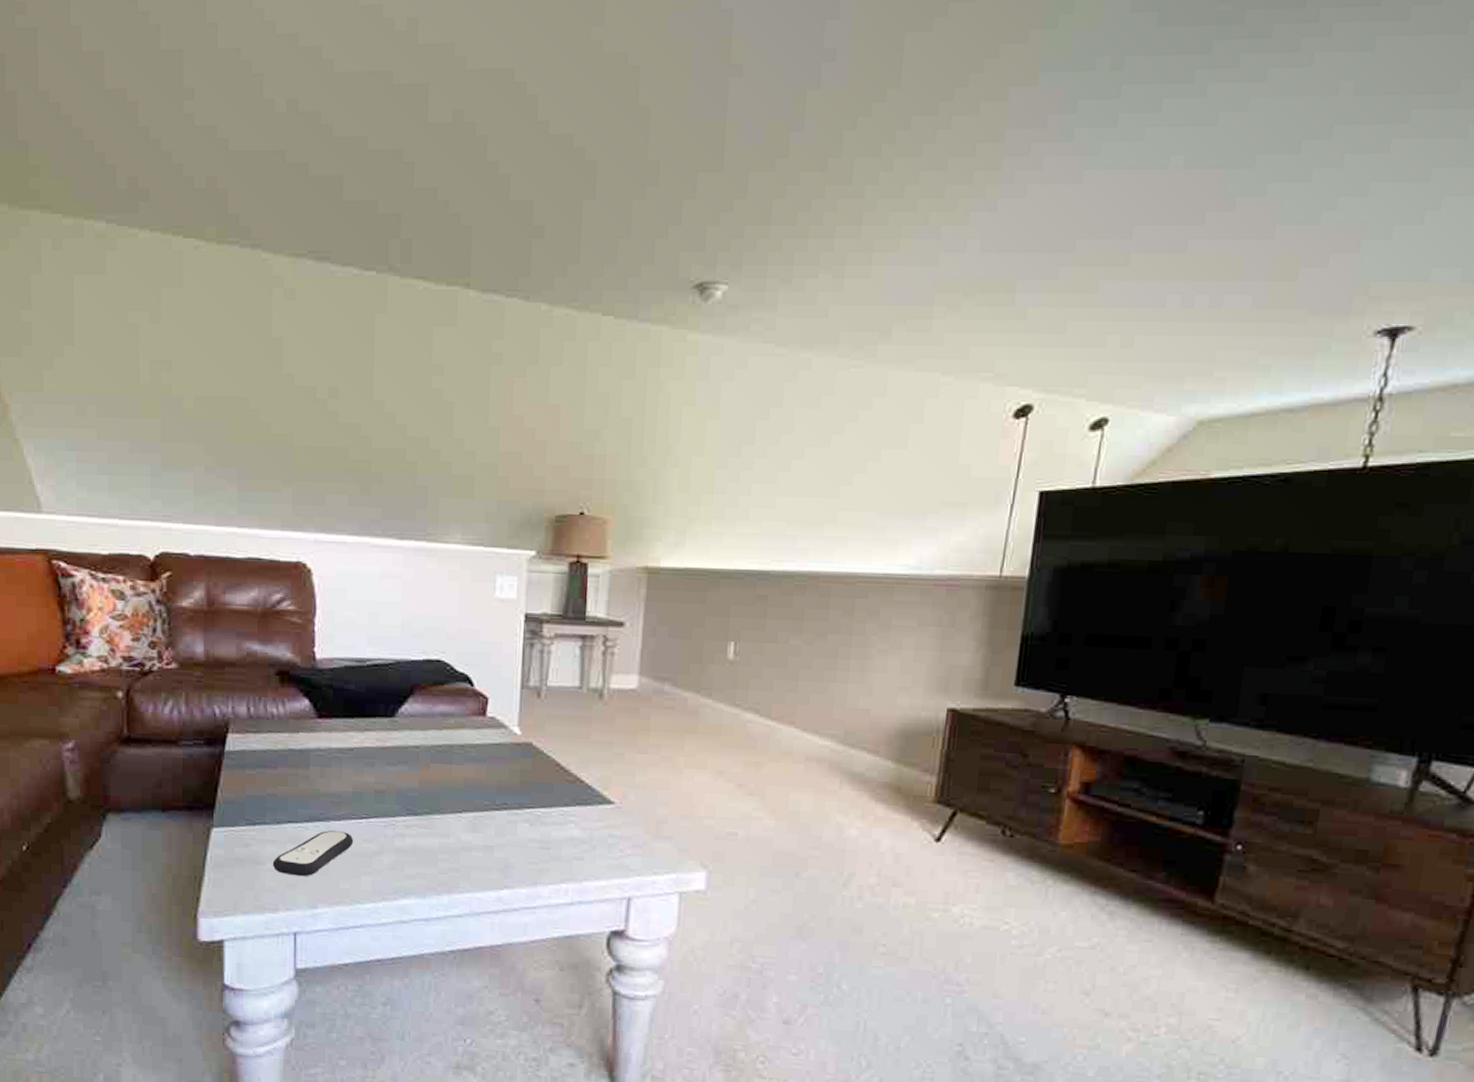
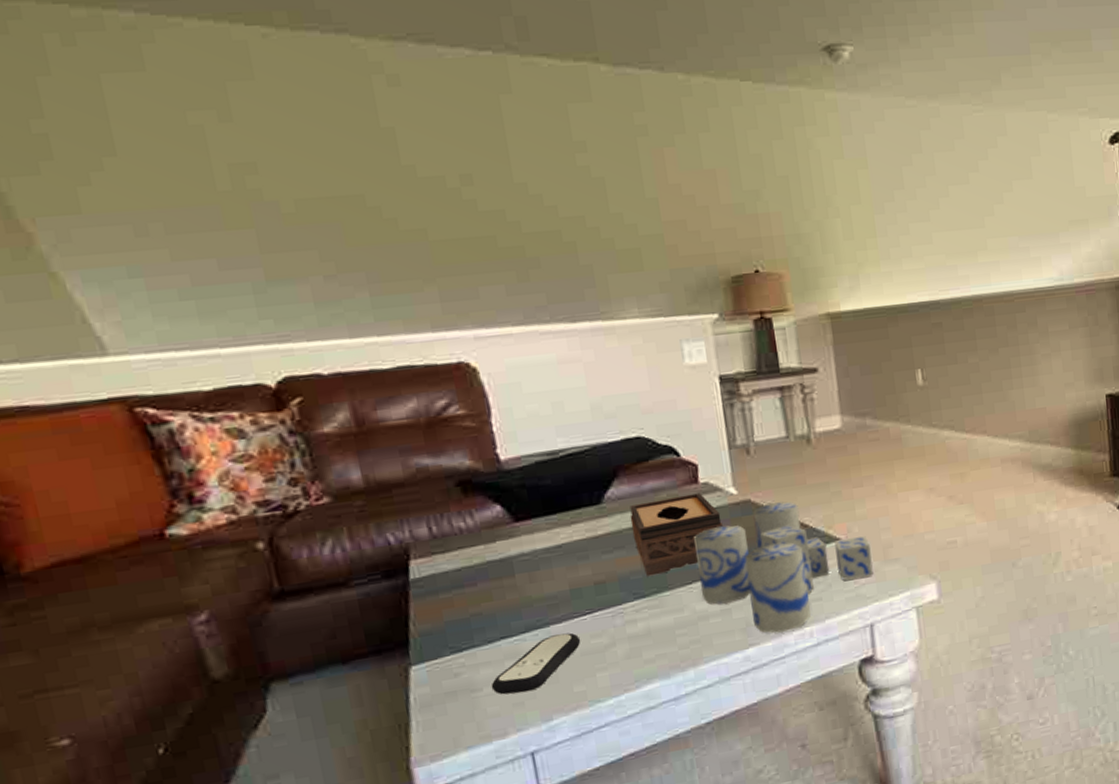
tissue box: none [417,724,501,797] -> present [629,493,723,577]
candle: none [470,751,643,883] -> present [694,501,874,633]

